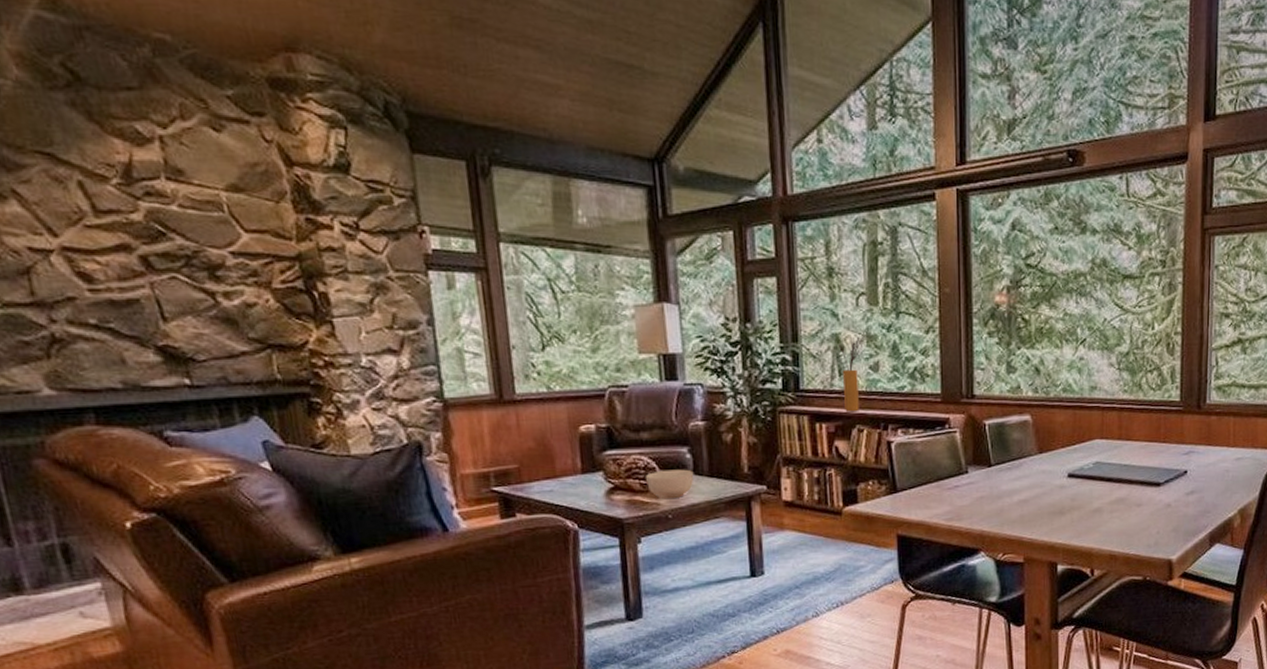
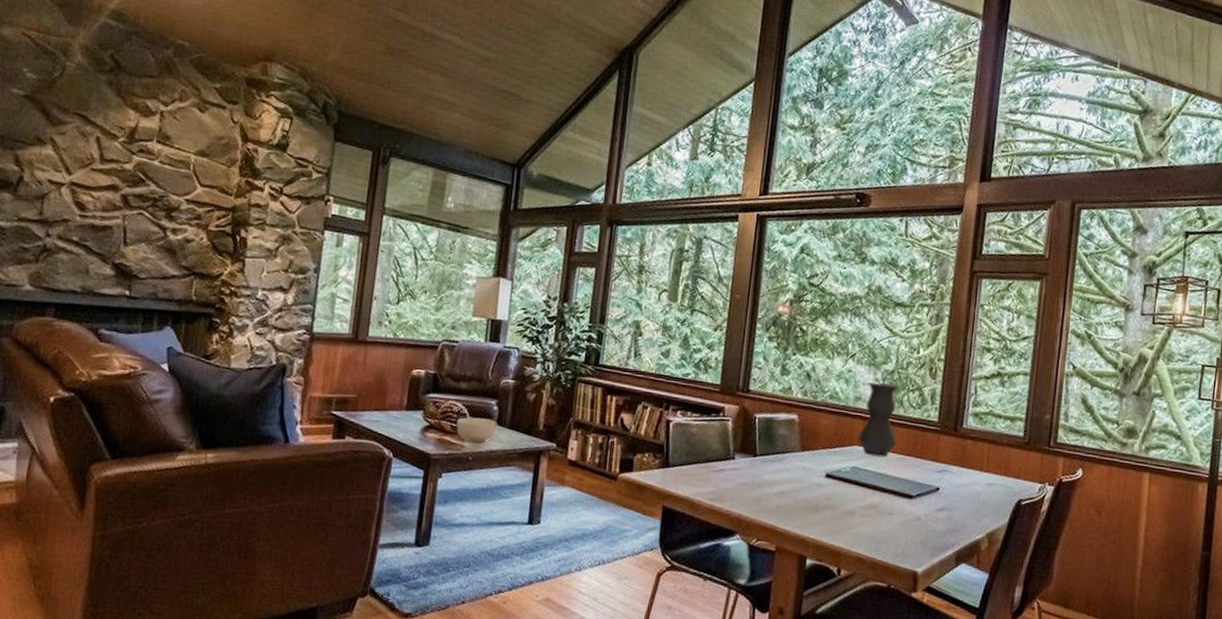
vase: present [839,336,865,412] -> none [634,324,661,390]
vase: none [1098,367,1138,448] -> present [858,382,900,458]

